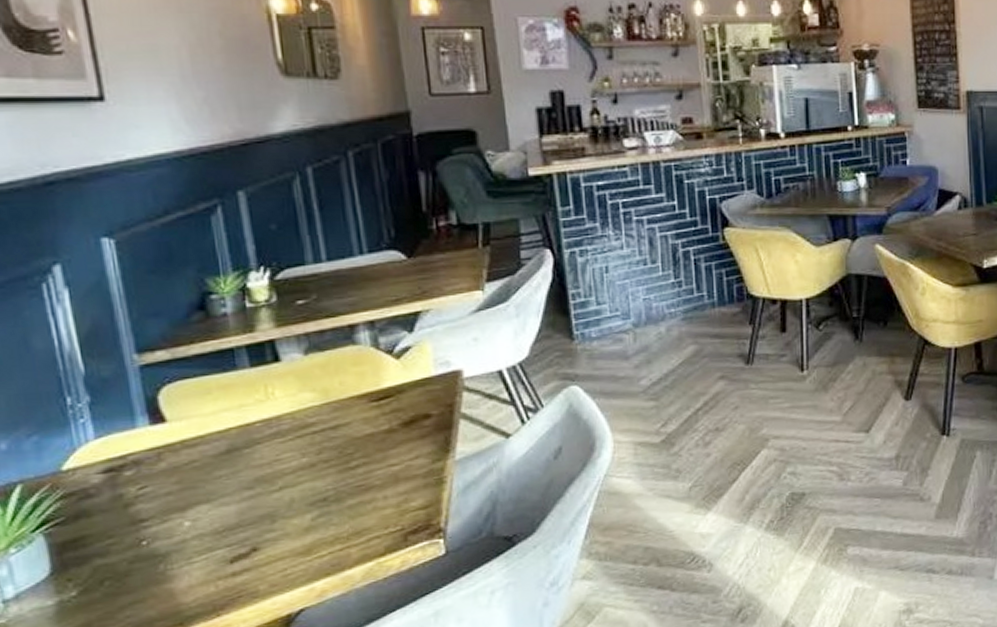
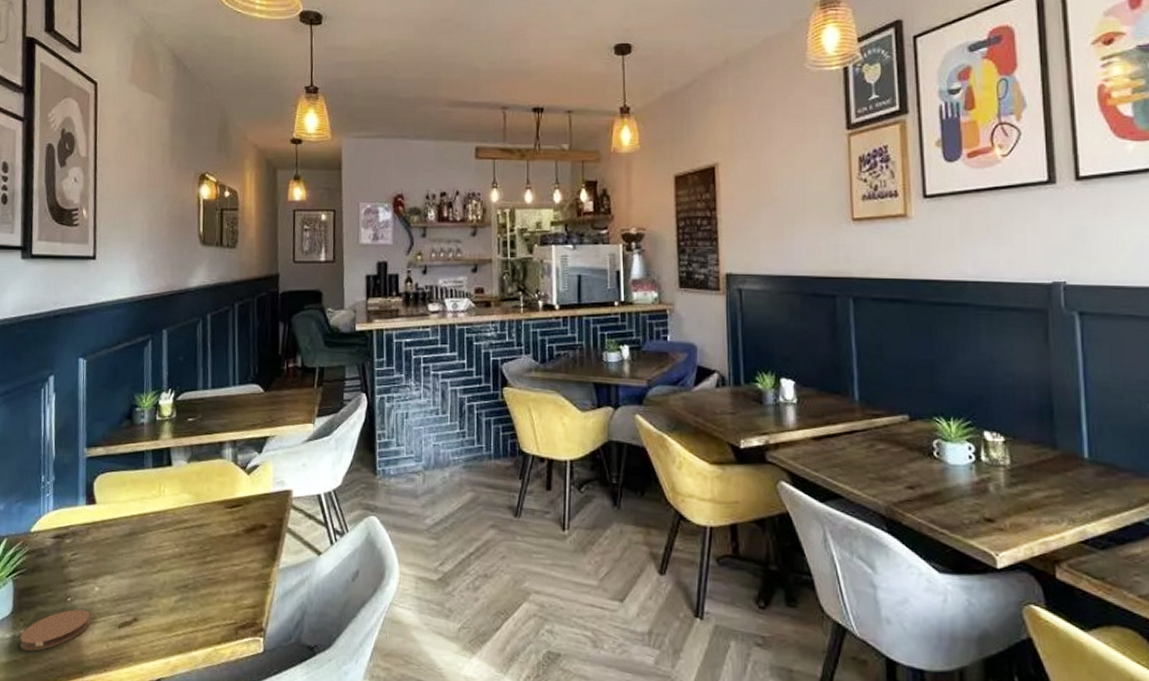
coaster: none [71,550,184,615] -> present [20,609,91,651]

